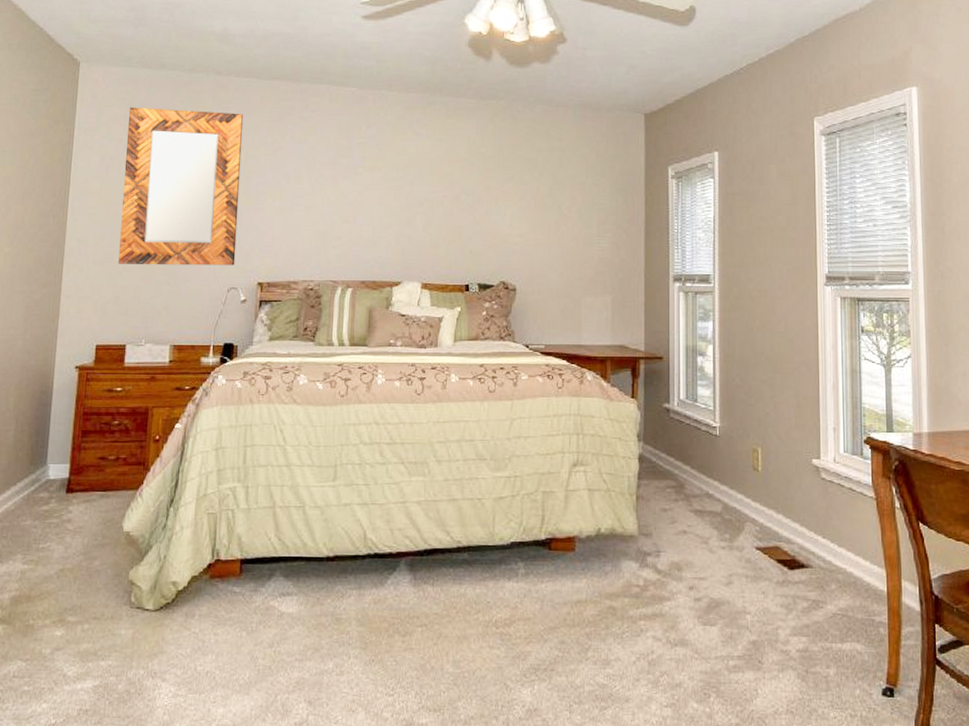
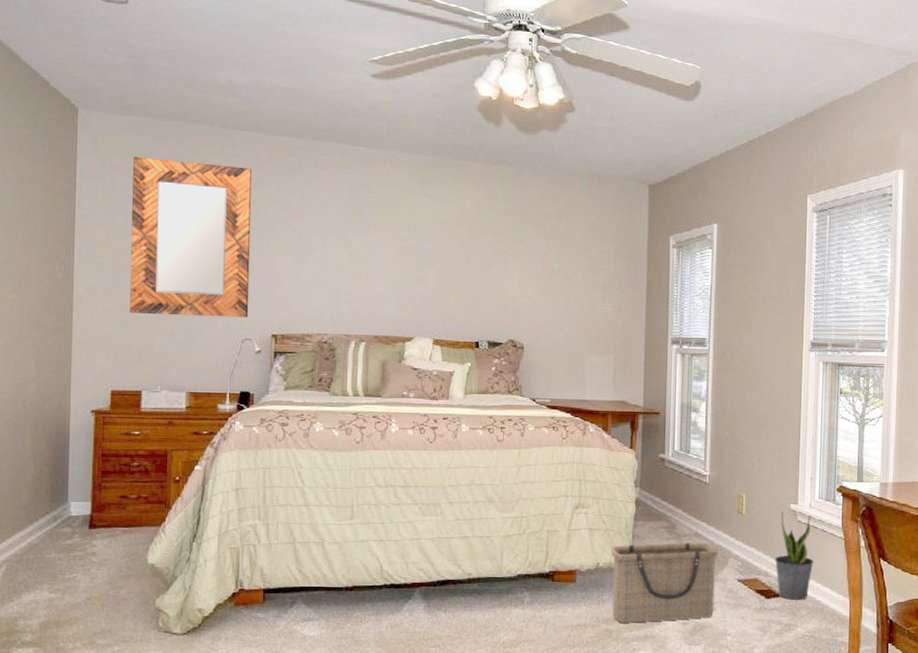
basket: none [613,503,734,599] -> present [611,542,719,623]
potted plant: none [796,467,843,572] -> present [774,511,814,600]

